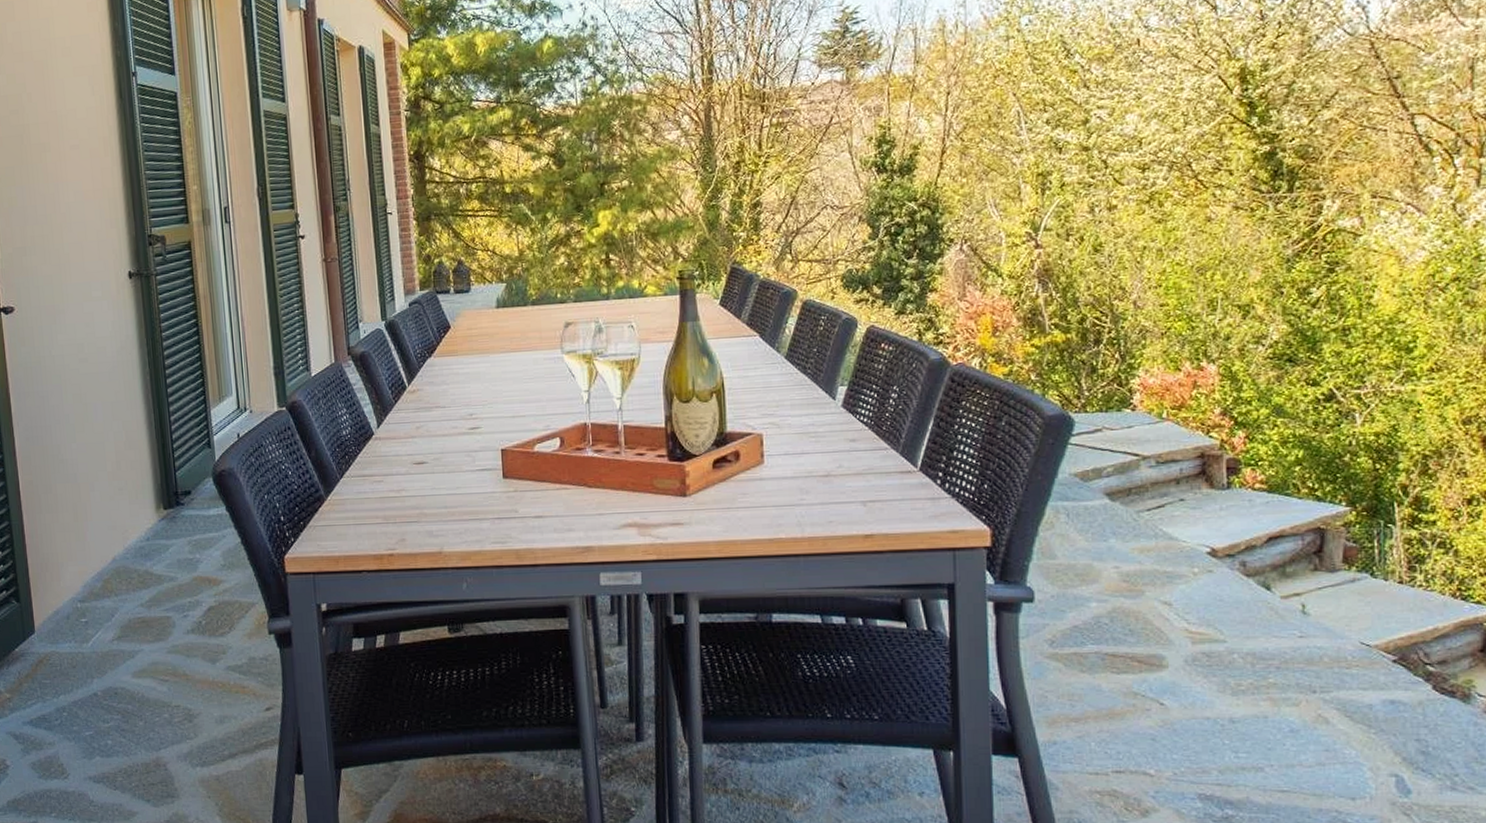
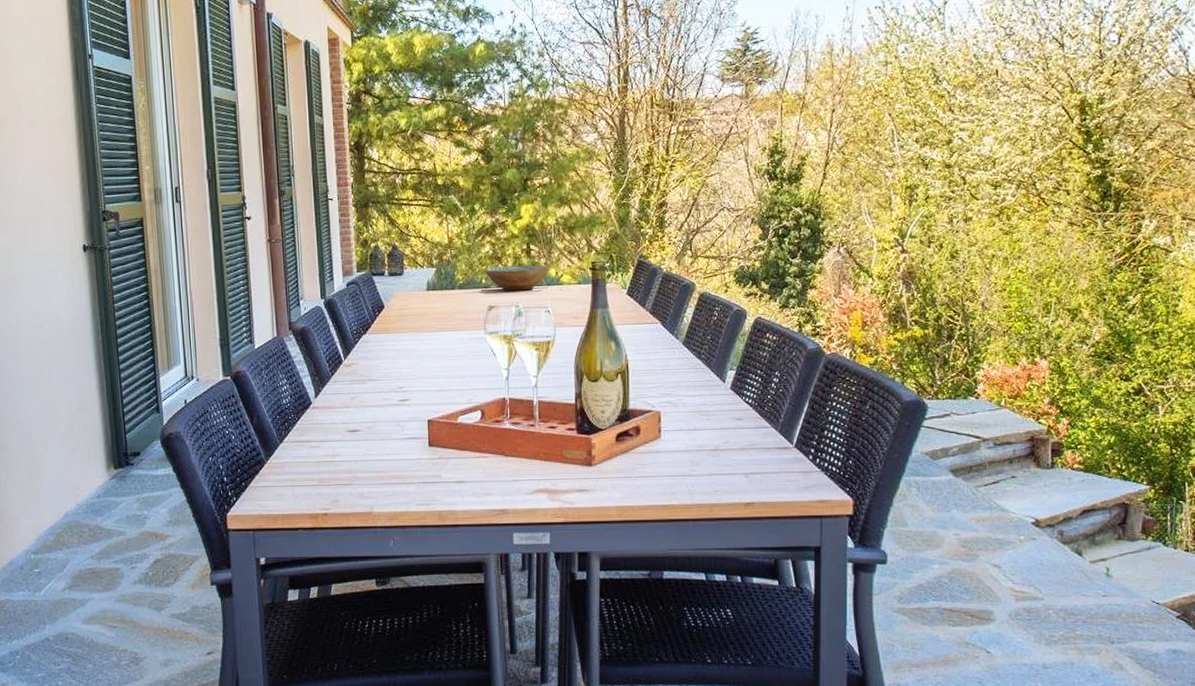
bowl: none [559,276,633,306] -> present [484,264,551,291]

